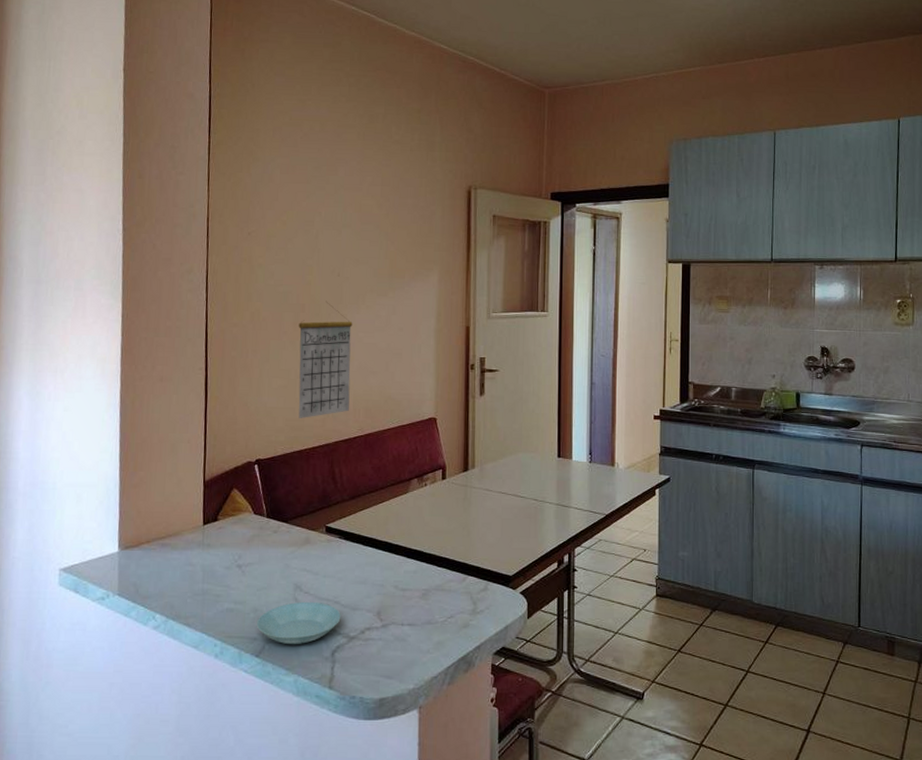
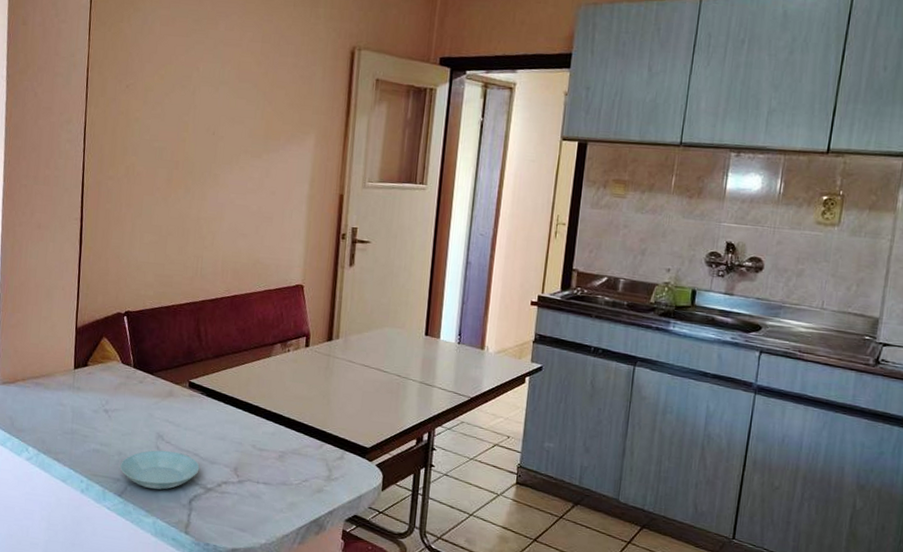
calendar: present [298,301,353,418] -> none [168,159,225,275]

